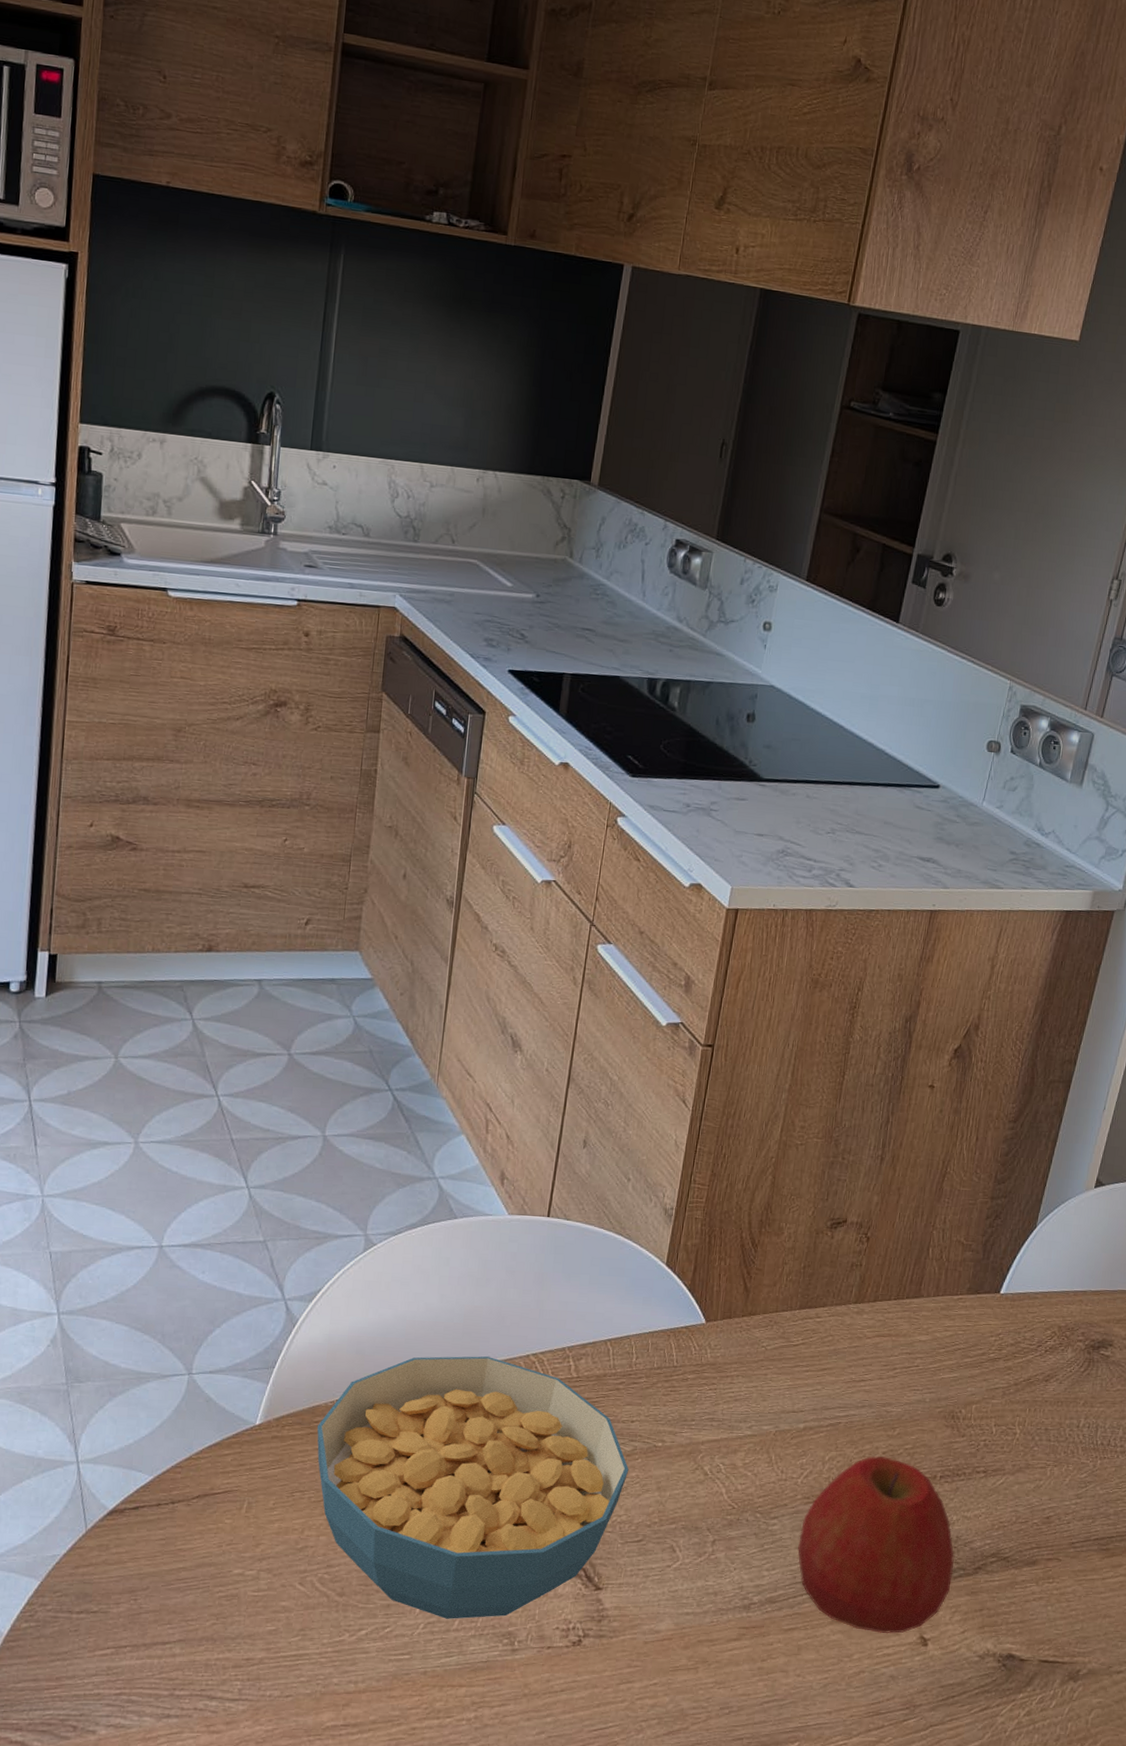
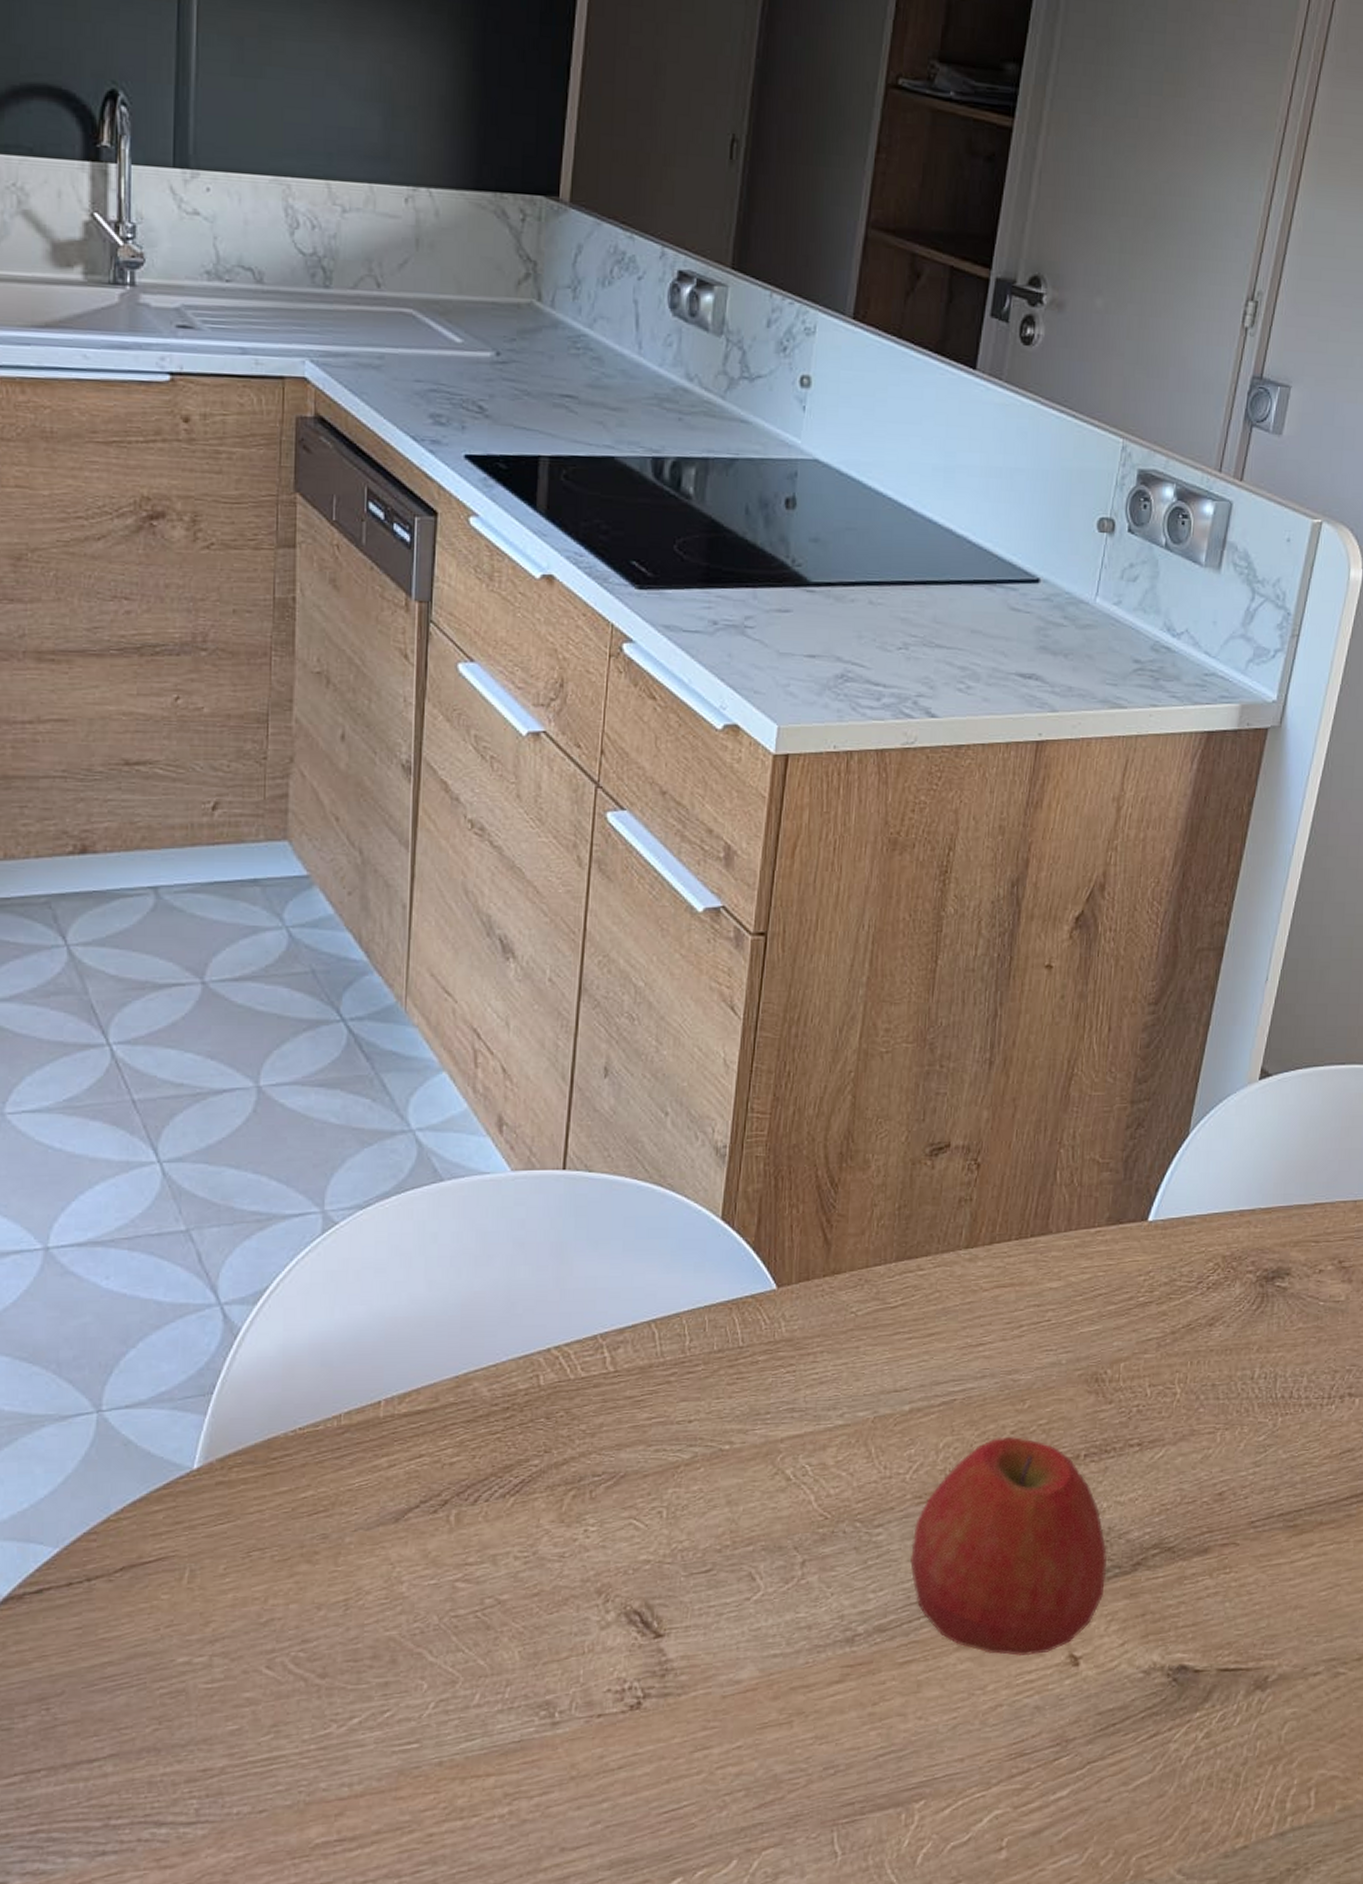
cereal bowl: present [317,1356,629,1619] -> none [275,1355,689,1693]

